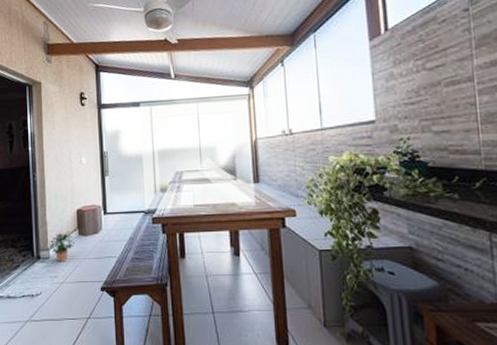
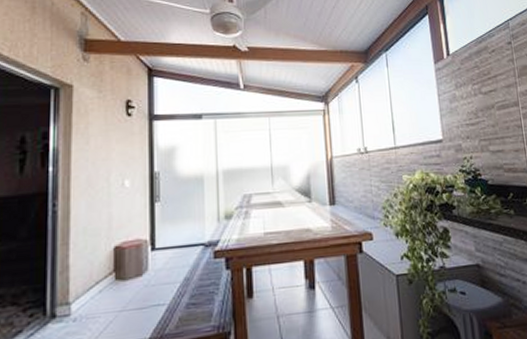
potted plant: present [48,230,75,262] -> none [69,275,110,320]

